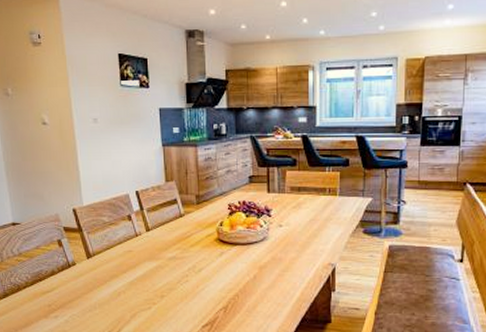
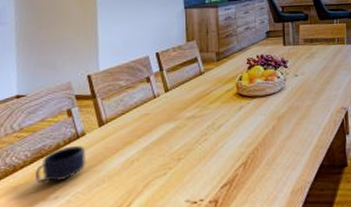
mug: none [37,273,79,304] -> present [35,145,87,183]

